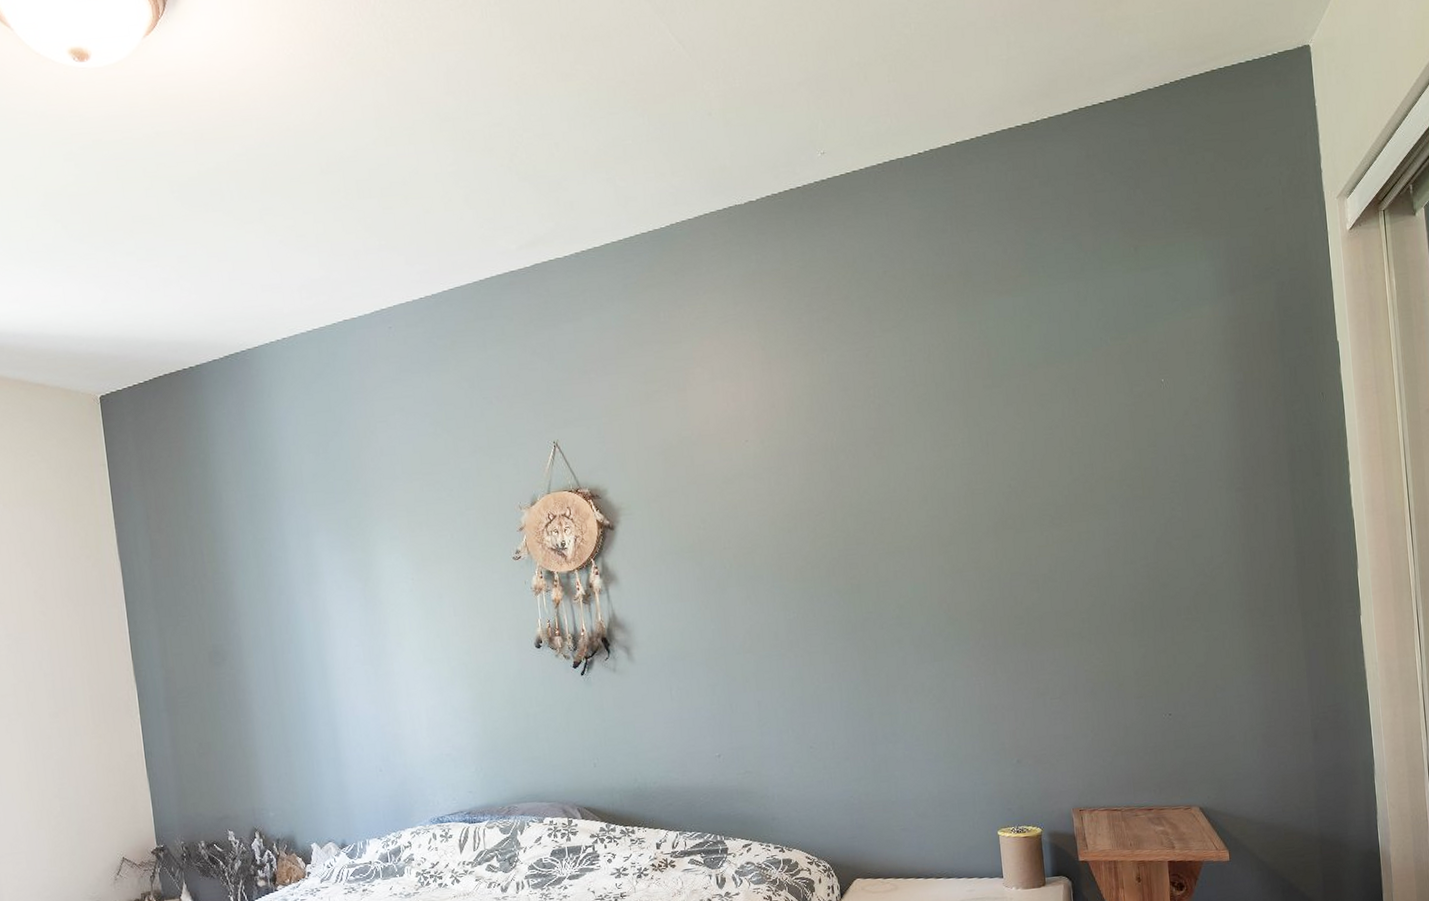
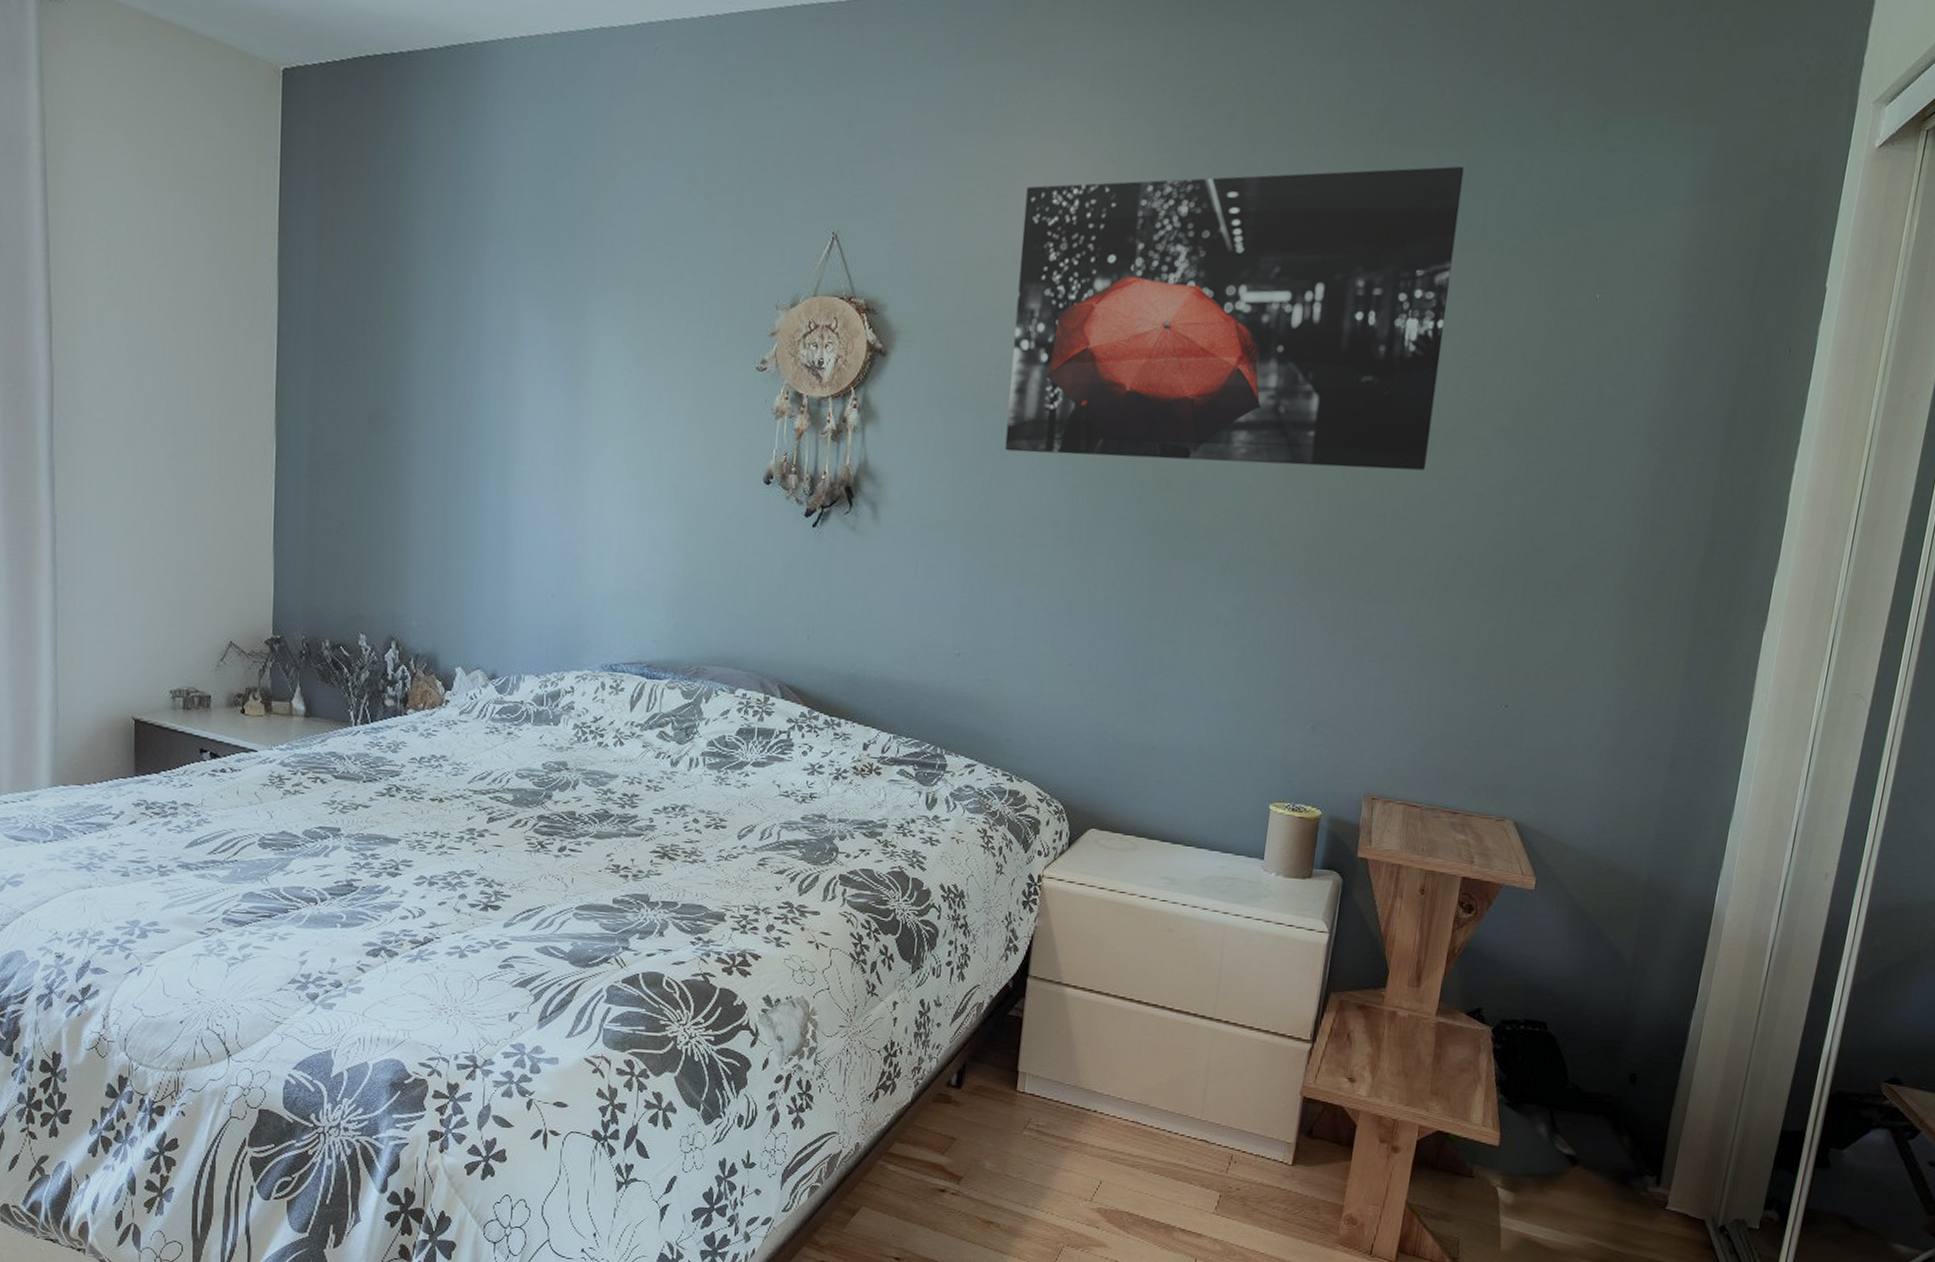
wall art: none [699,302,1060,586] -> present [1004,166,1465,471]

